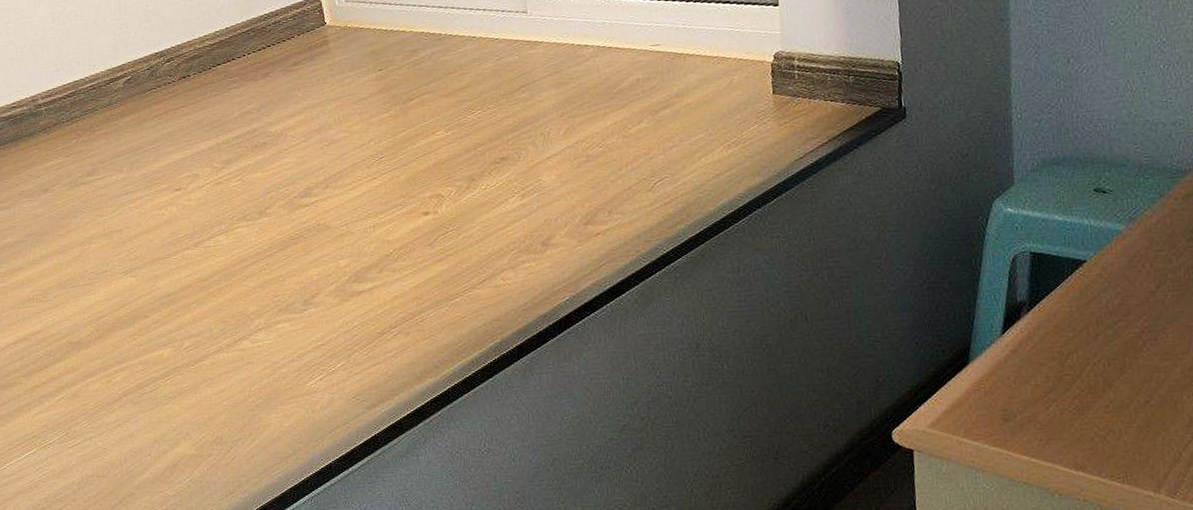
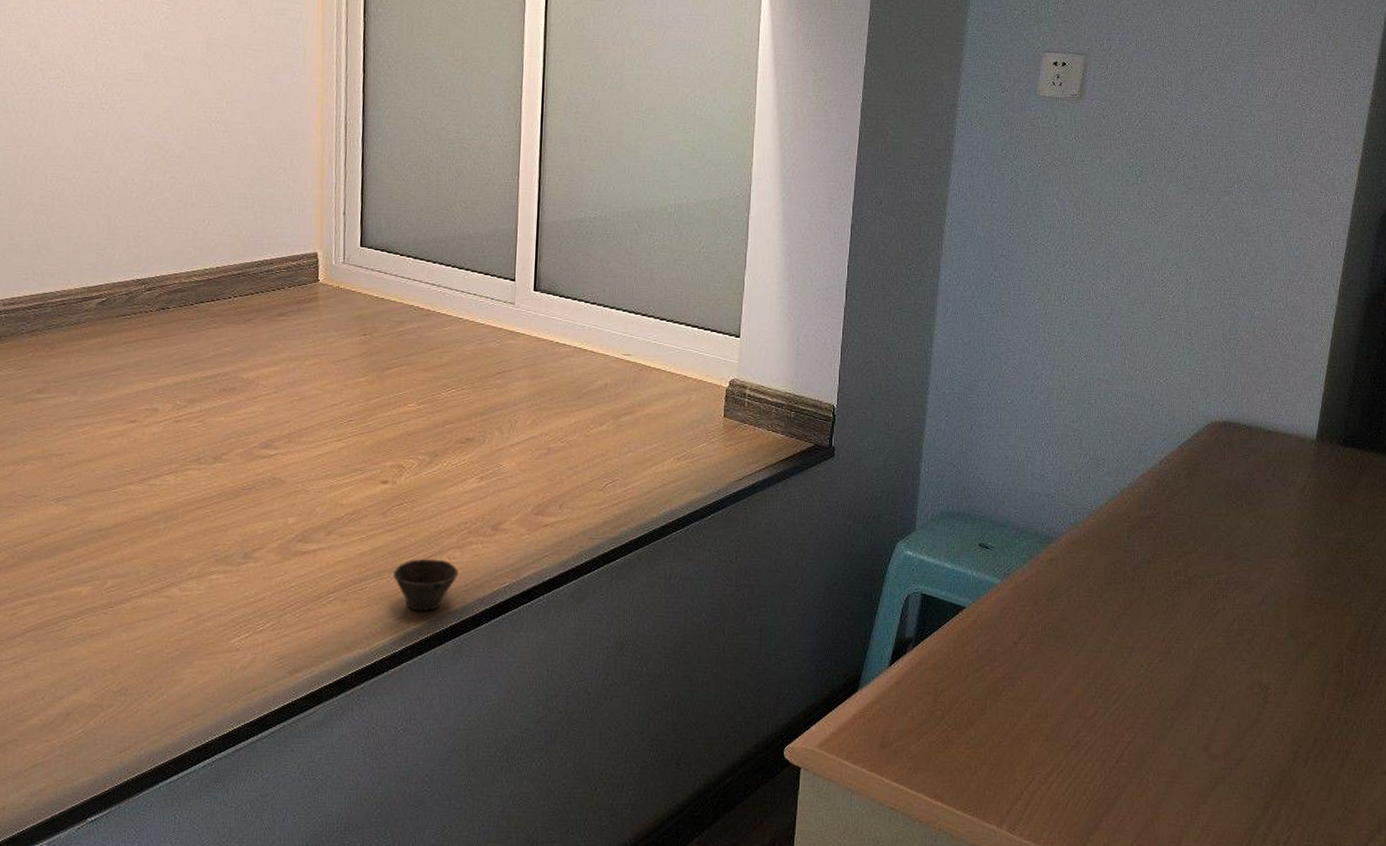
cup: none [450,282,516,336] -> present [393,558,459,611]

